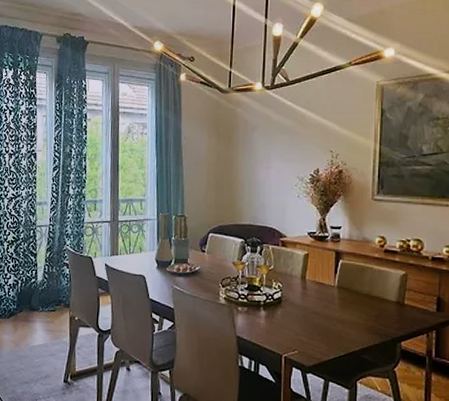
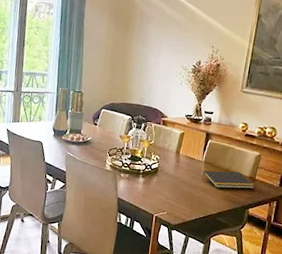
notepad: none [337,296,405,318] -> present [202,170,255,189]

